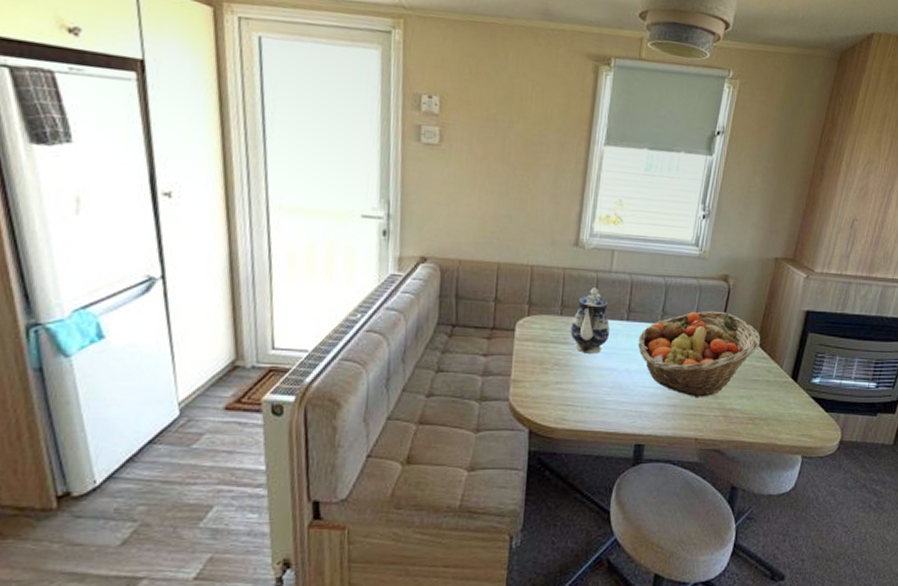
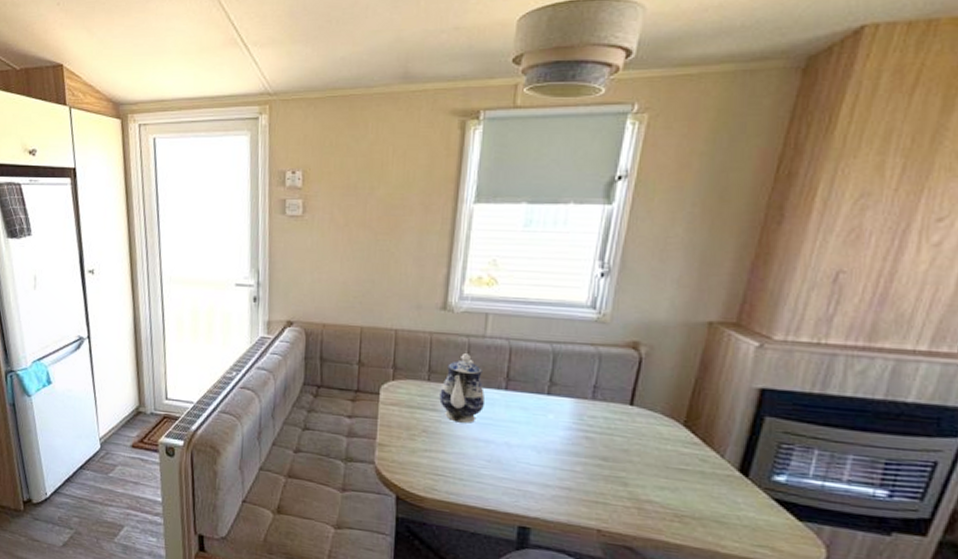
fruit basket: present [638,310,761,397] -> none [519,382,690,483]

